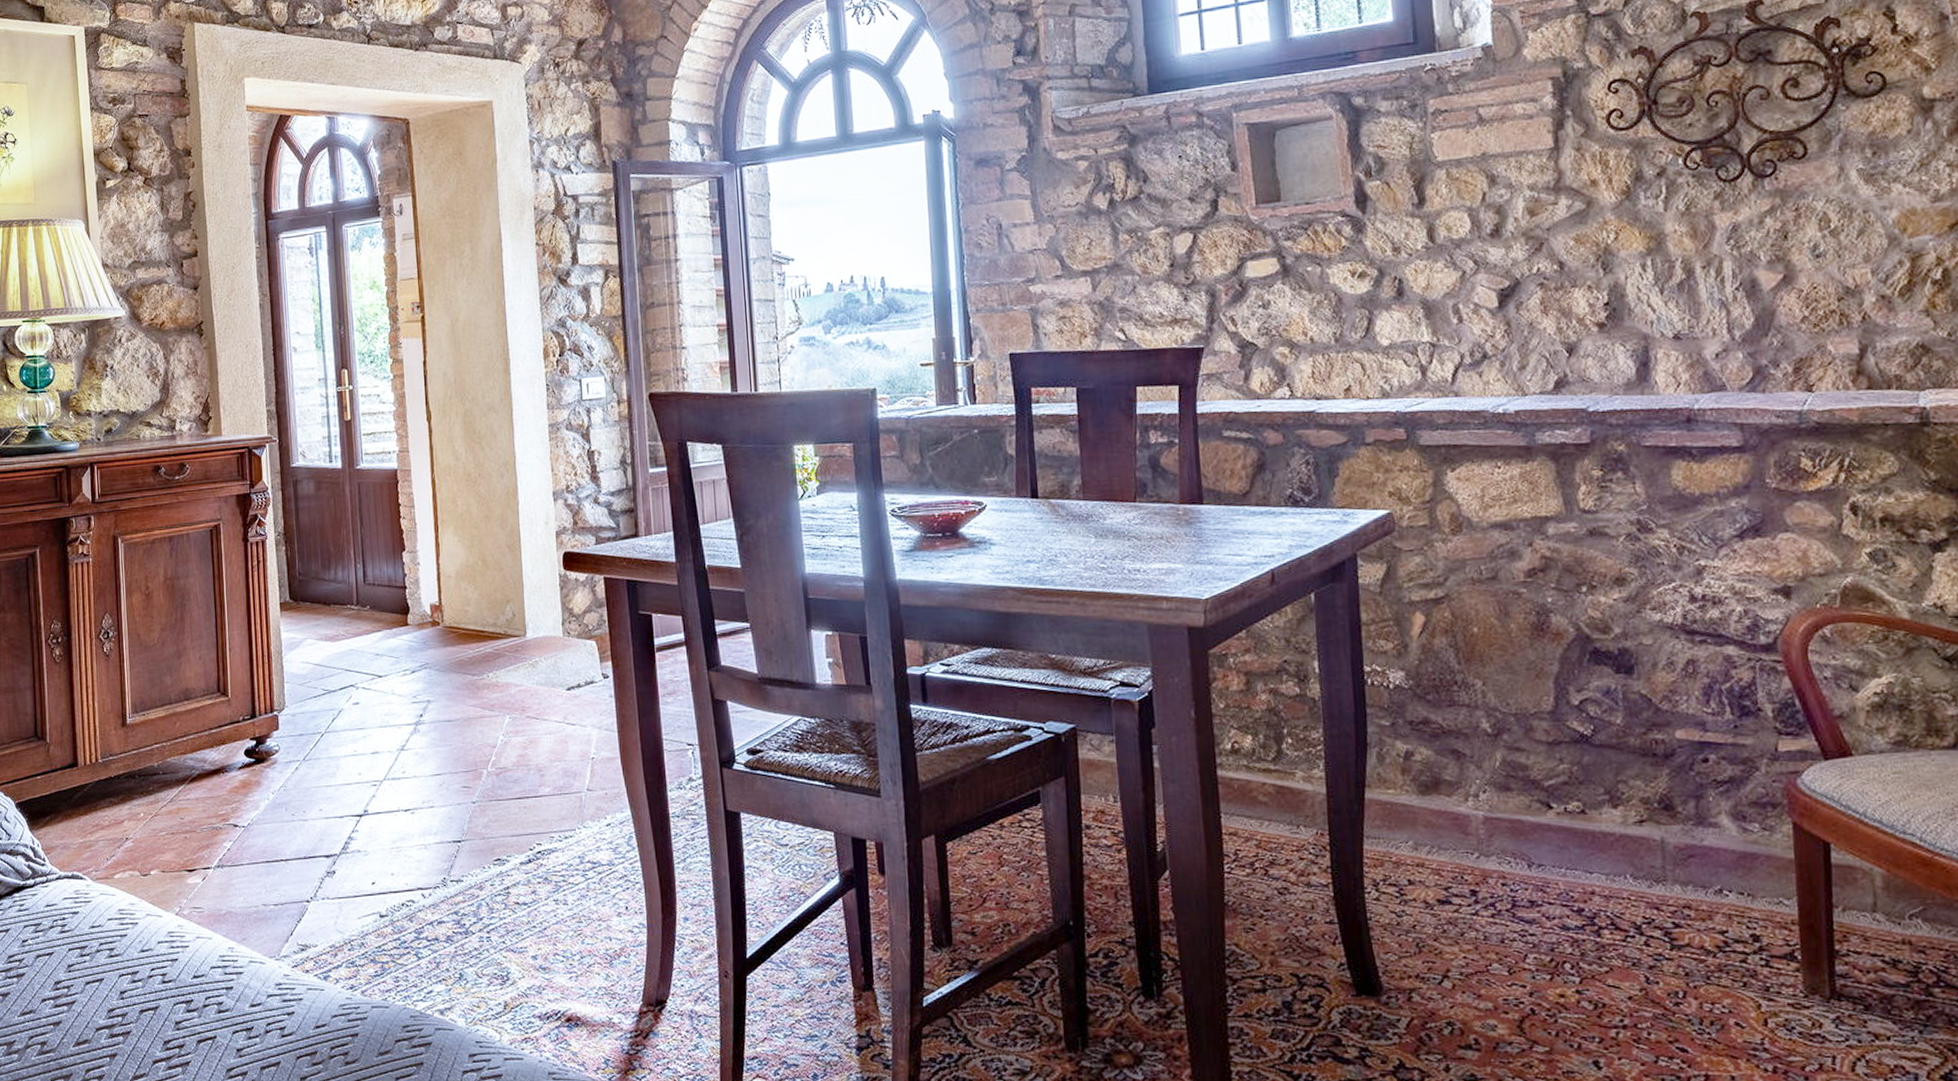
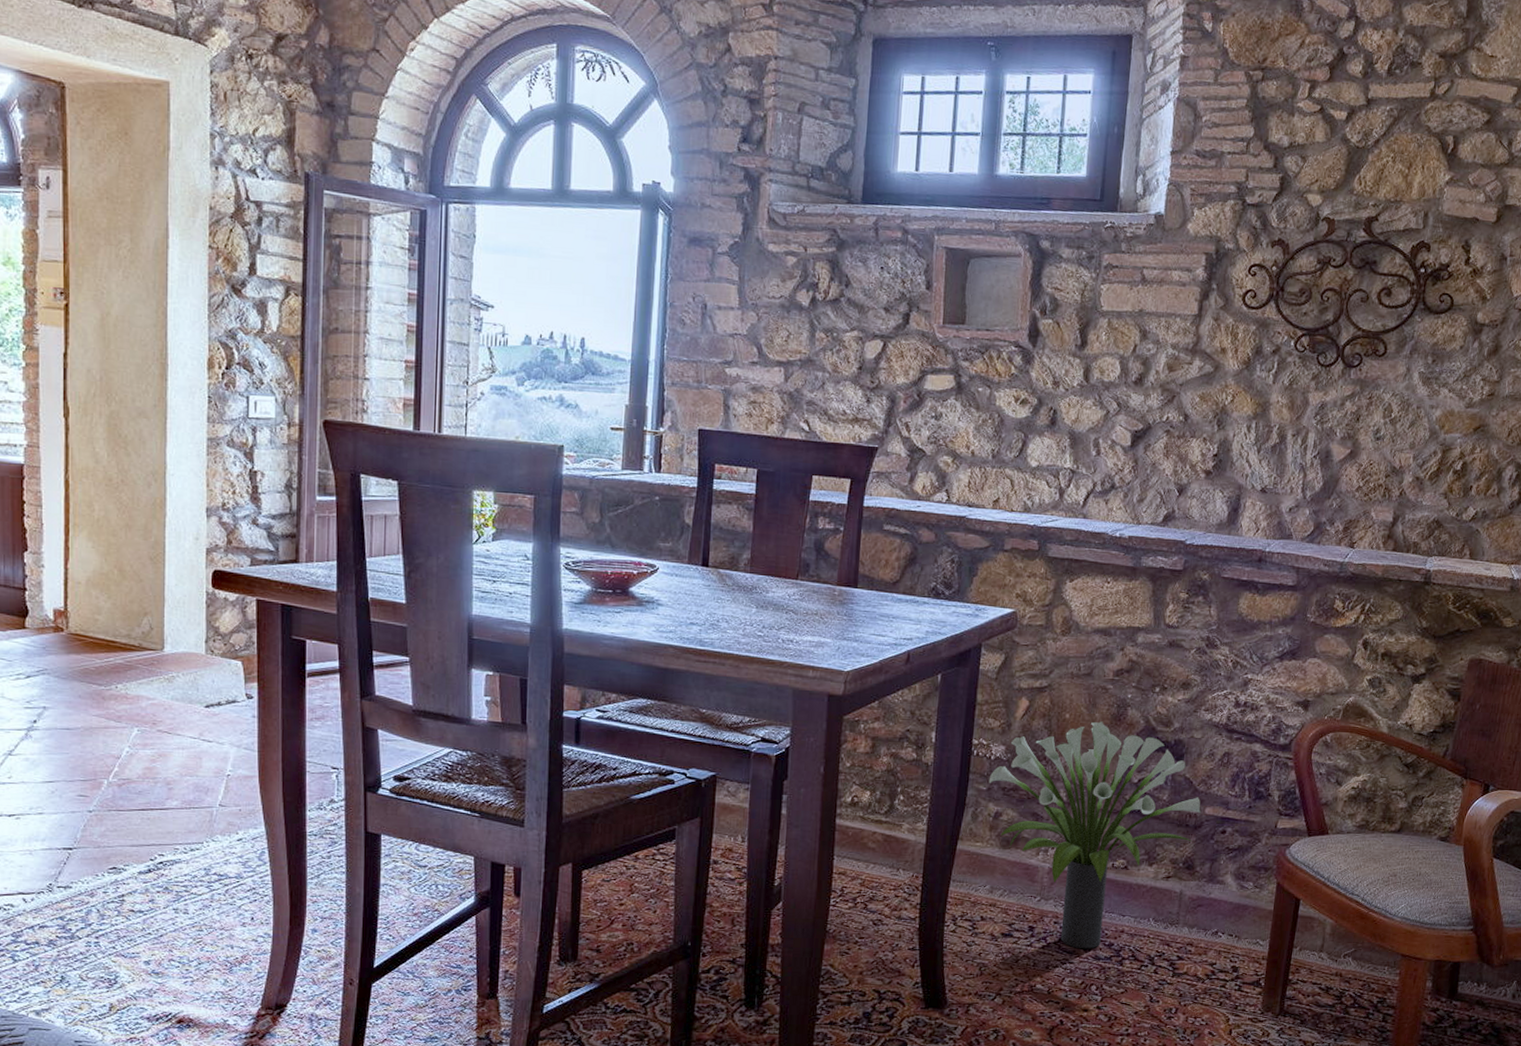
potted plant: none [1390,633,1670,917] -> present [988,721,1201,949]

